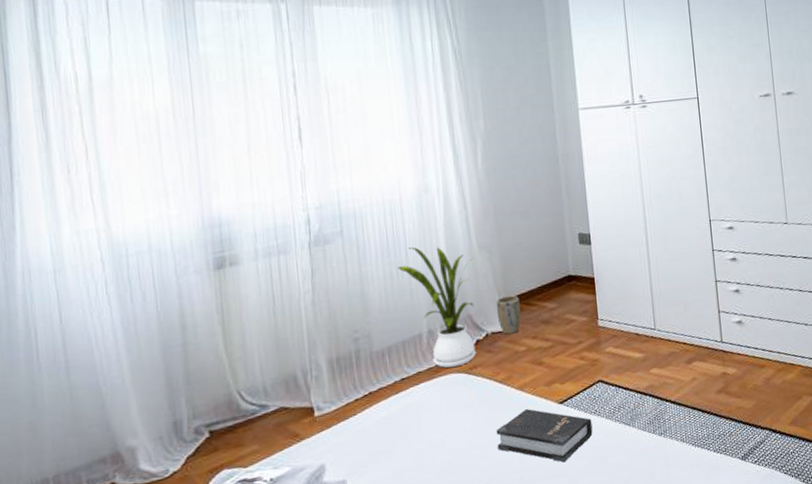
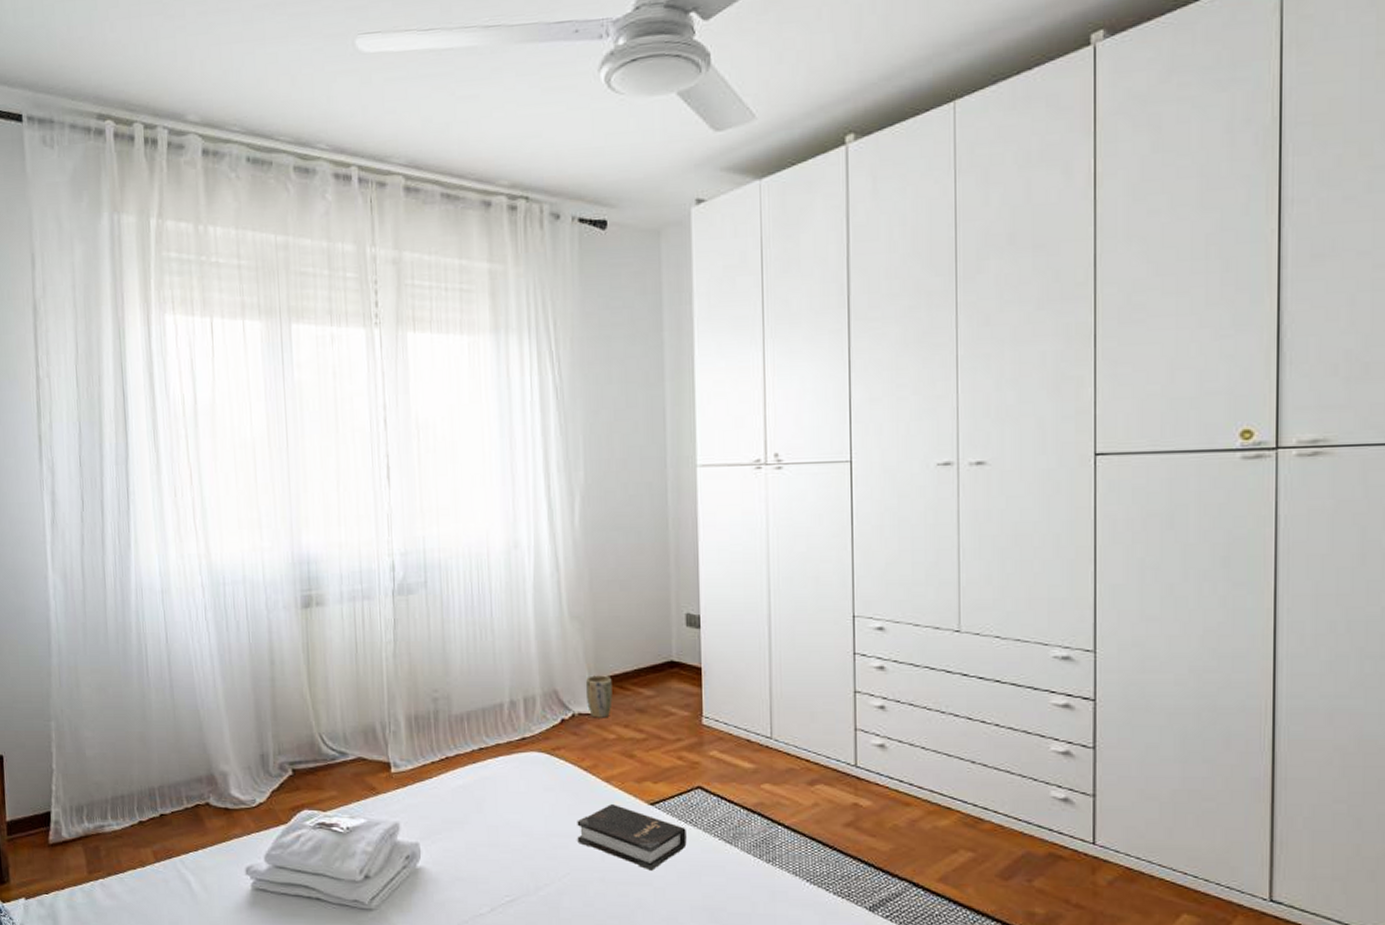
house plant: present [397,246,476,368] -> none [481,607,562,744]

